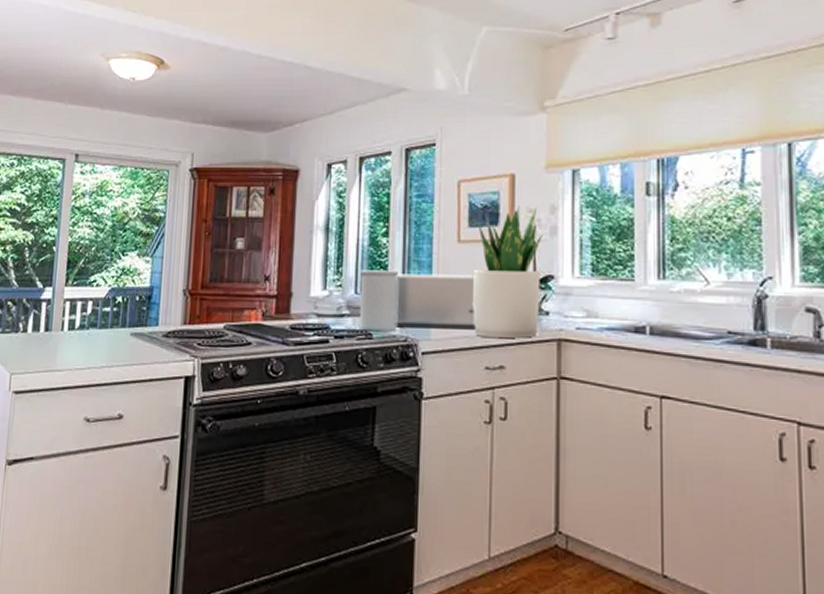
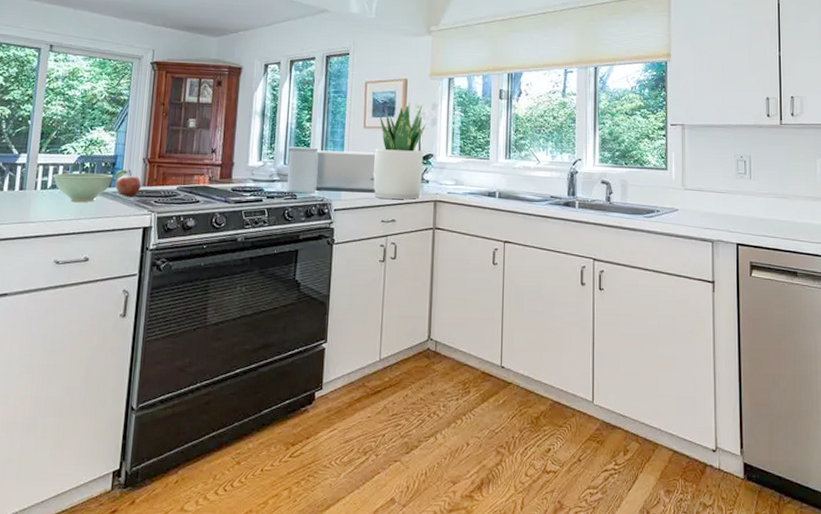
bowl: none [80,309,150,346] -> present [52,173,114,203]
fruit: none [151,304,182,338] -> present [114,169,142,197]

